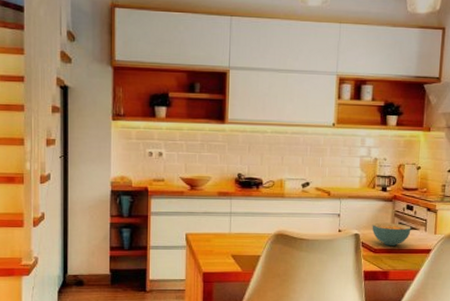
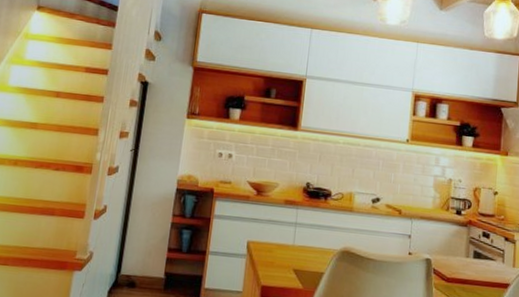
cereal bowl: present [372,222,411,245] -> none [444,248,488,276]

